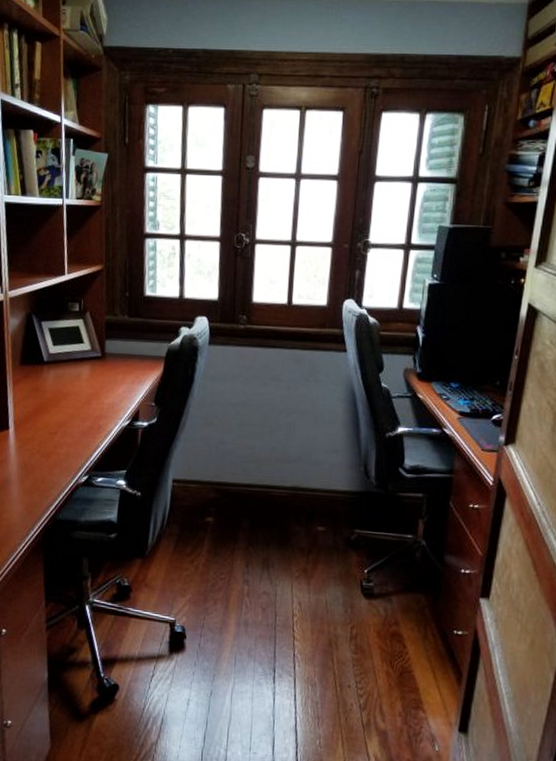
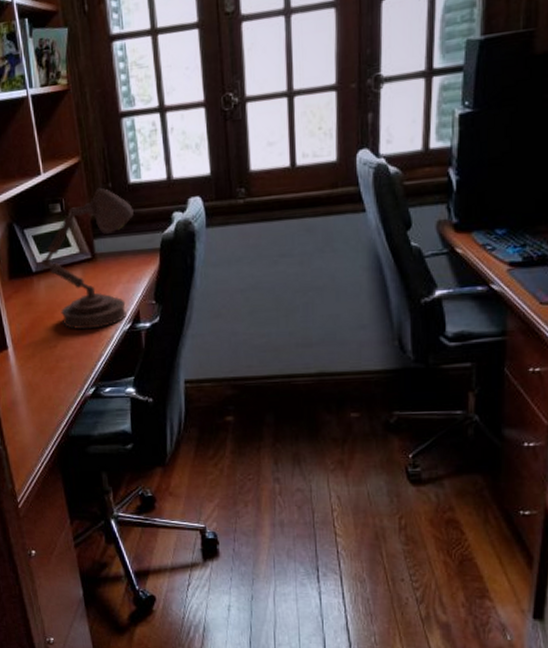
desk lamp: none [54,295,146,421] -> present [41,187,134,330]

